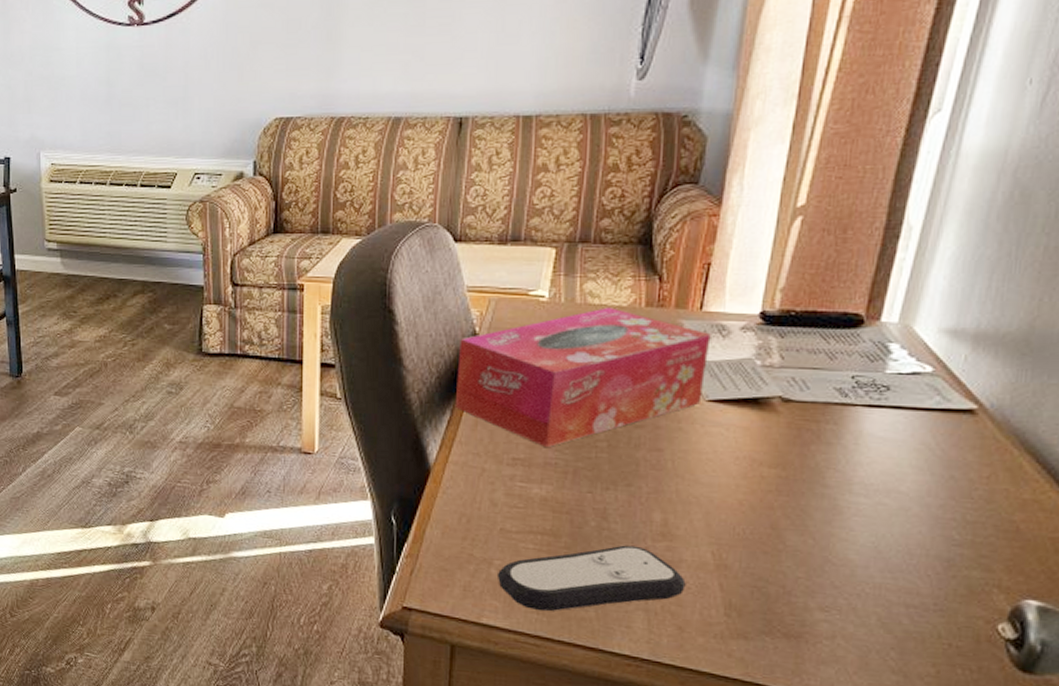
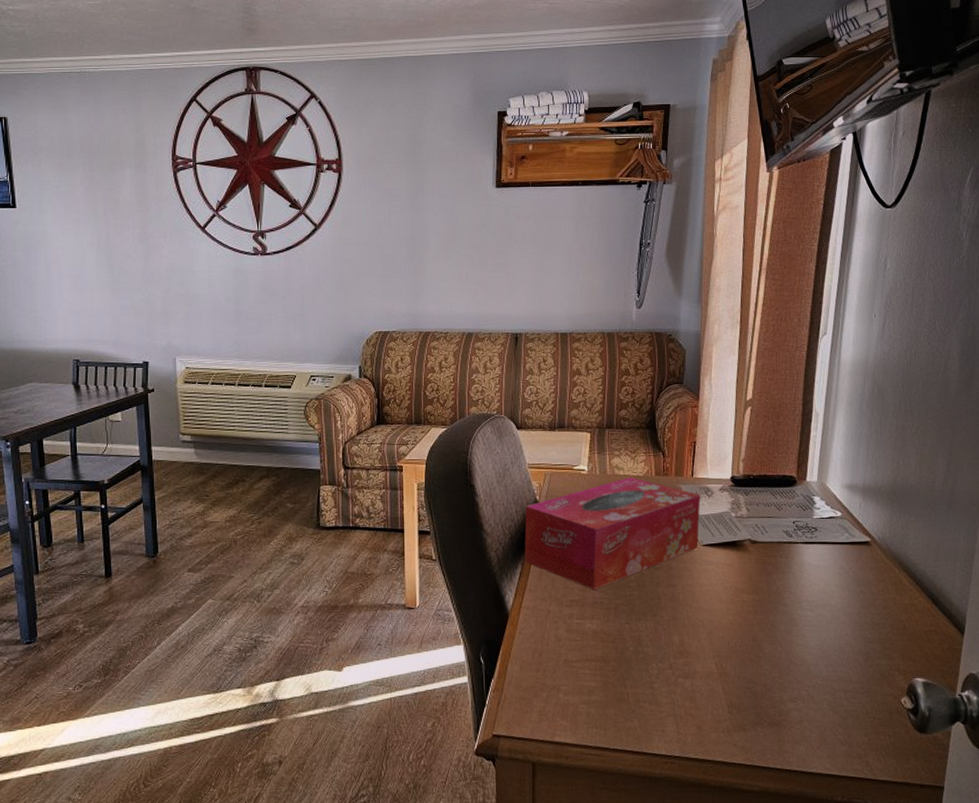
remote control: present [498,545,686,612] -> none [565,664,700,726]

